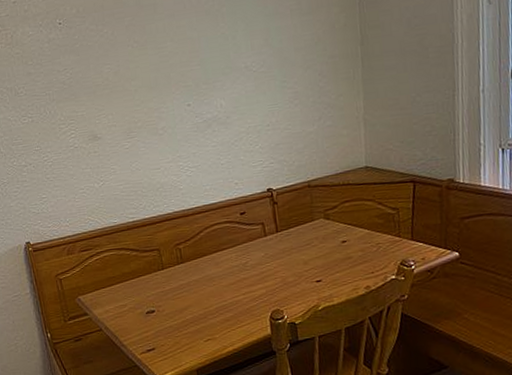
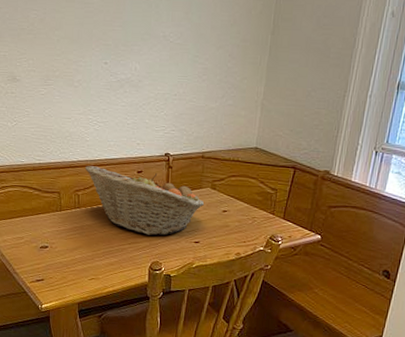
fruit basket: none [183,212,320,282] -> present [85,166,205,236]

